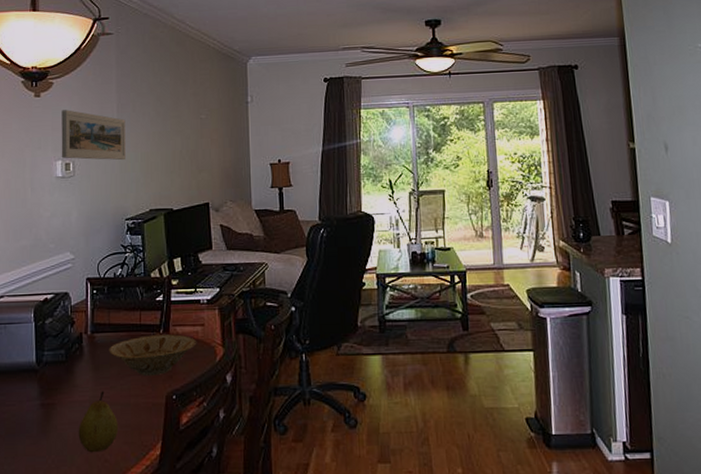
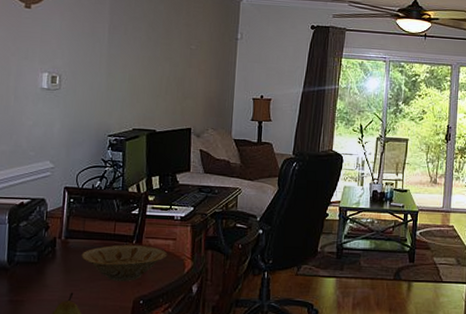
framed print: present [61,110,125,161] -> none [48,24,116,80]

